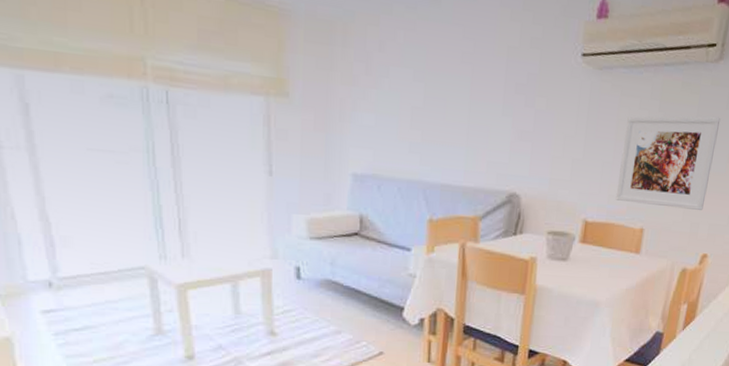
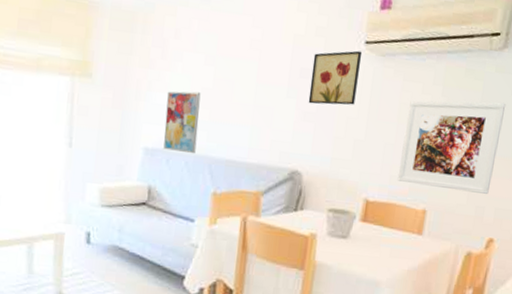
wall art: none [373,110,411,179] -> present [163,91,201,154]
wall art: none [524,63,579,123] -> present [308,50,363,105]

